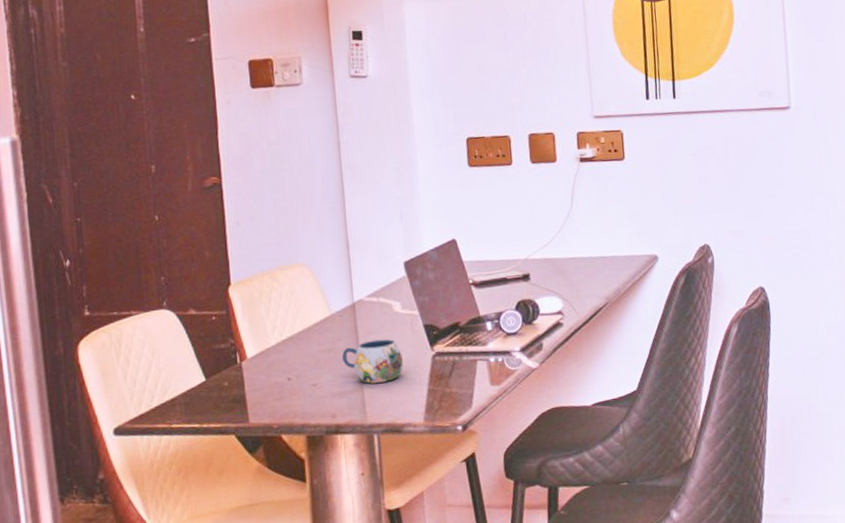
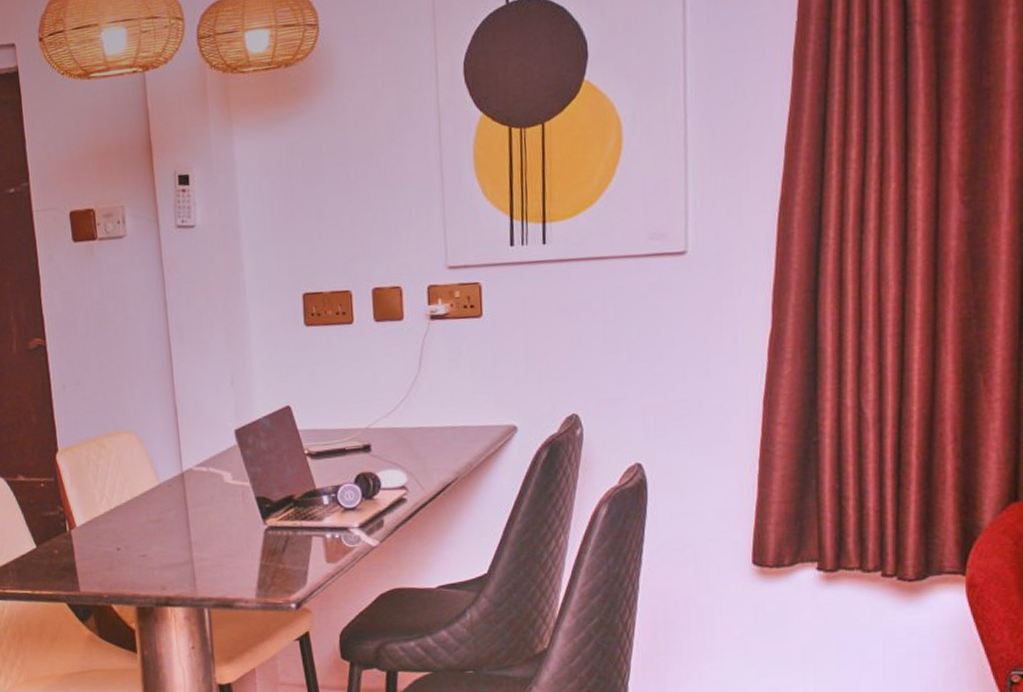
mug: present [342,339,403,384] -> none [171,511,234,557]

